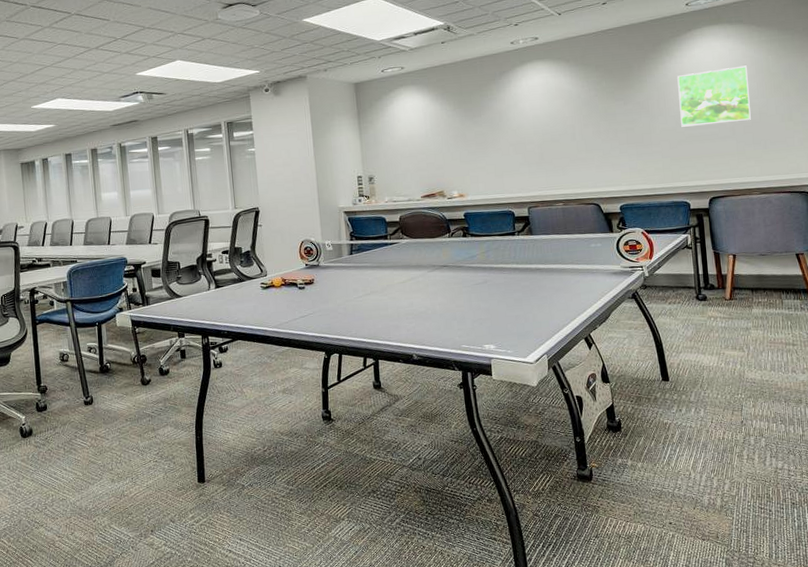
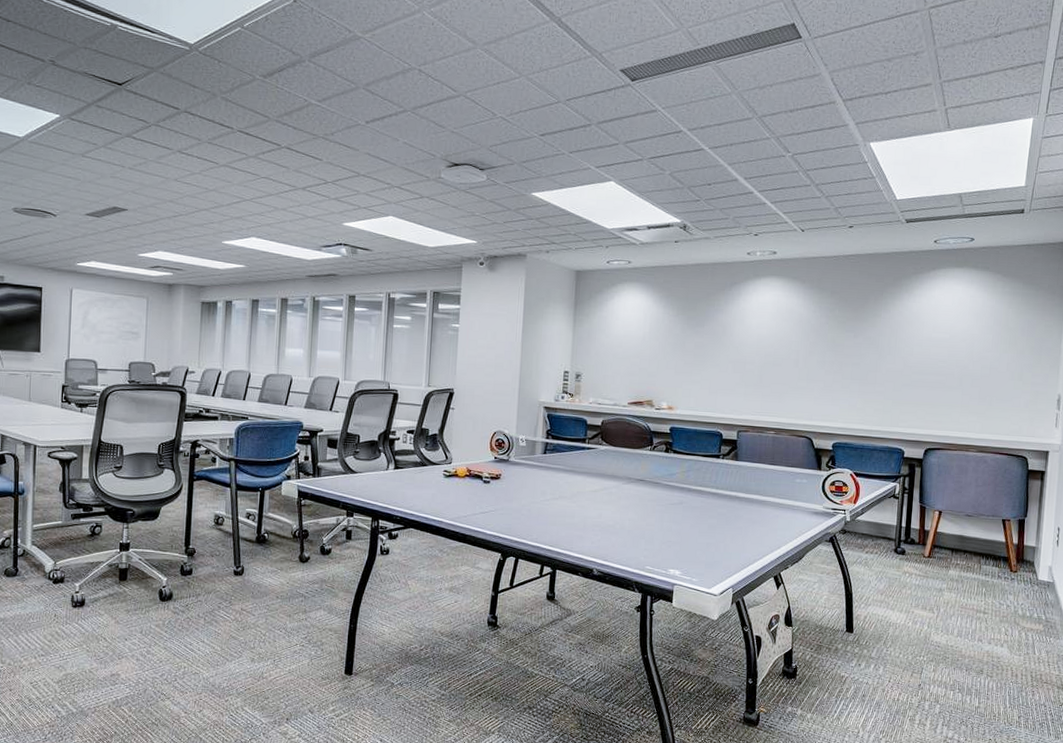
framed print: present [677,65,751,127] -> none [909,315,985,373]

